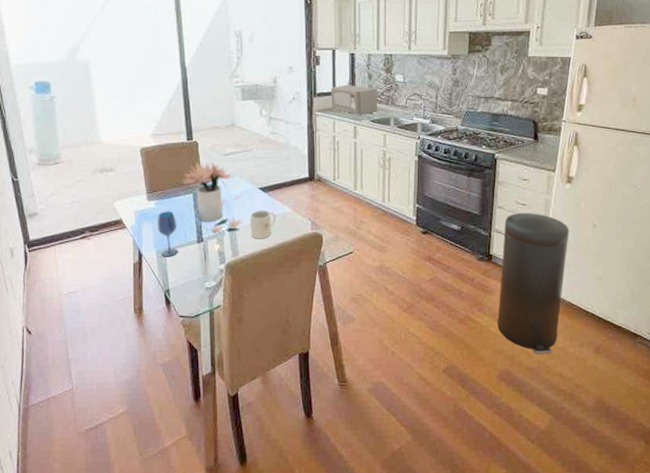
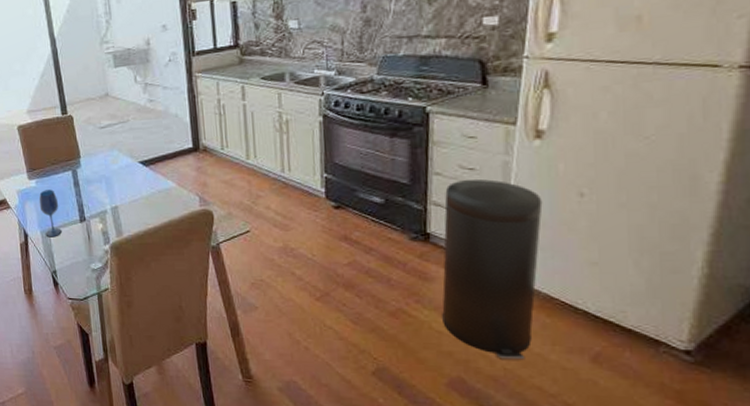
bouquet: present [181,160,242,232] -> none [59,134,124,210]
mug: present [250,210,276,239] -> none [132,185,160,218]
microwave: present [330,85,378,116] -> none [210,38,269,73]

